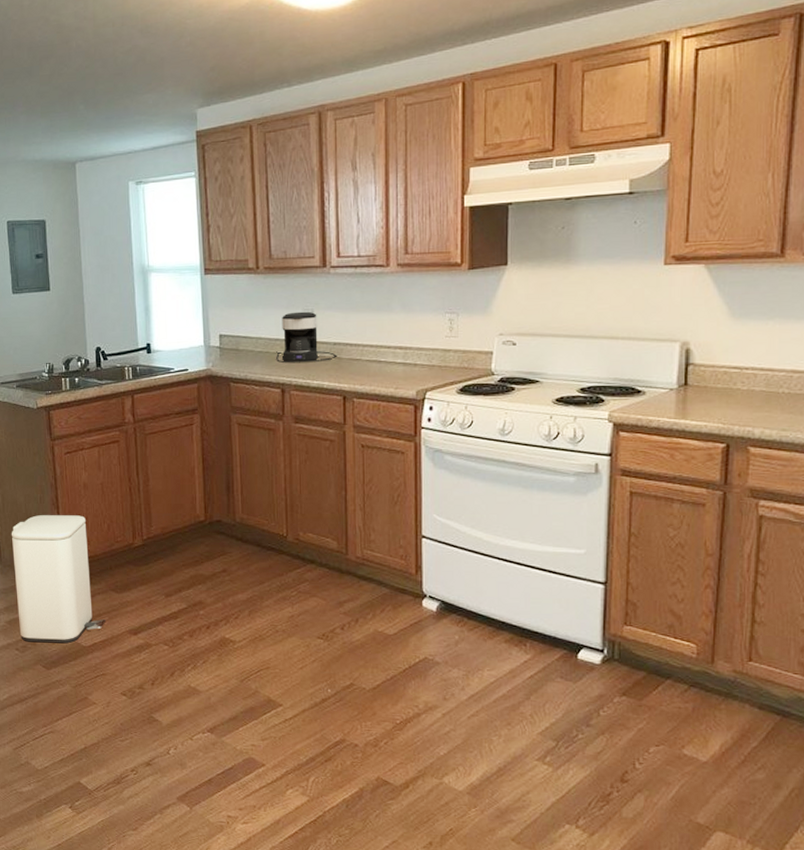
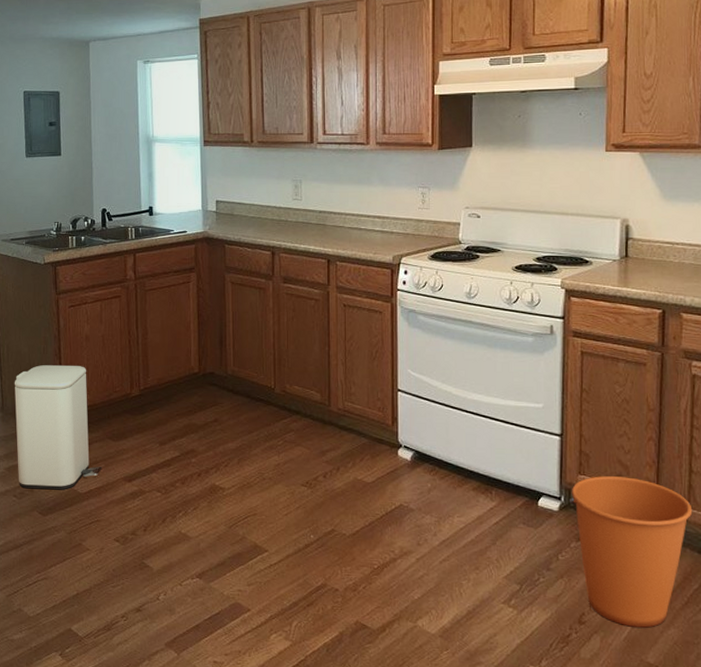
coffee maker: present [276,311,336,364] -> none [267,182,321,228]
bucket: none [612,627,754,787] -> present [568,476,693,628]

